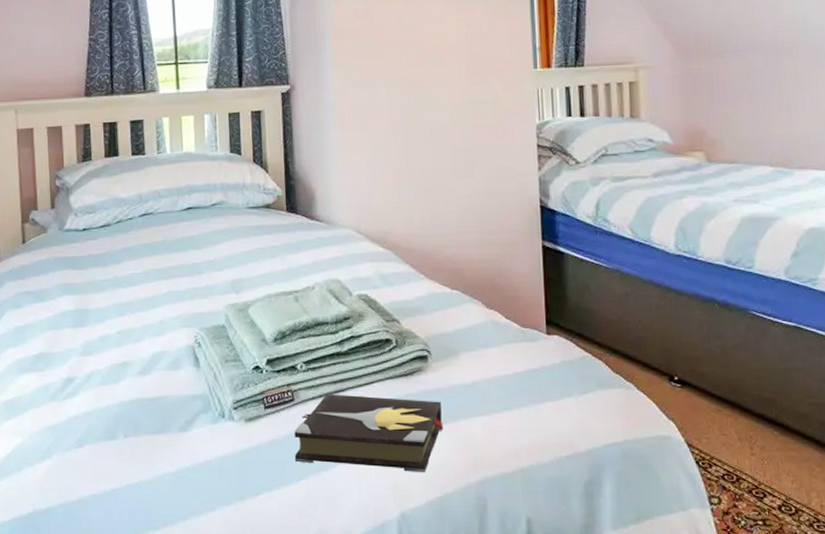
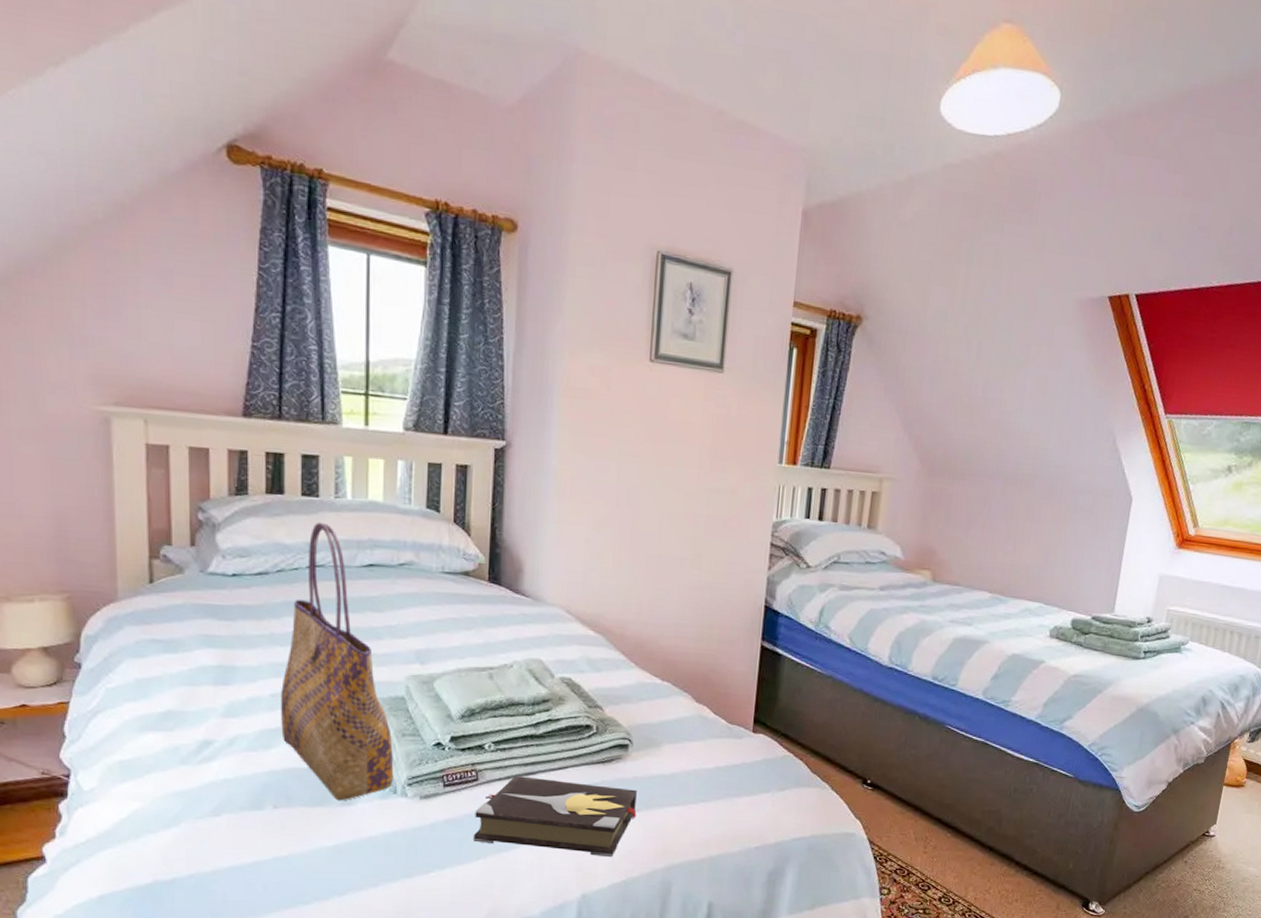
tote bag: none [125,175,221,428] -> present [280,521,394,801]

